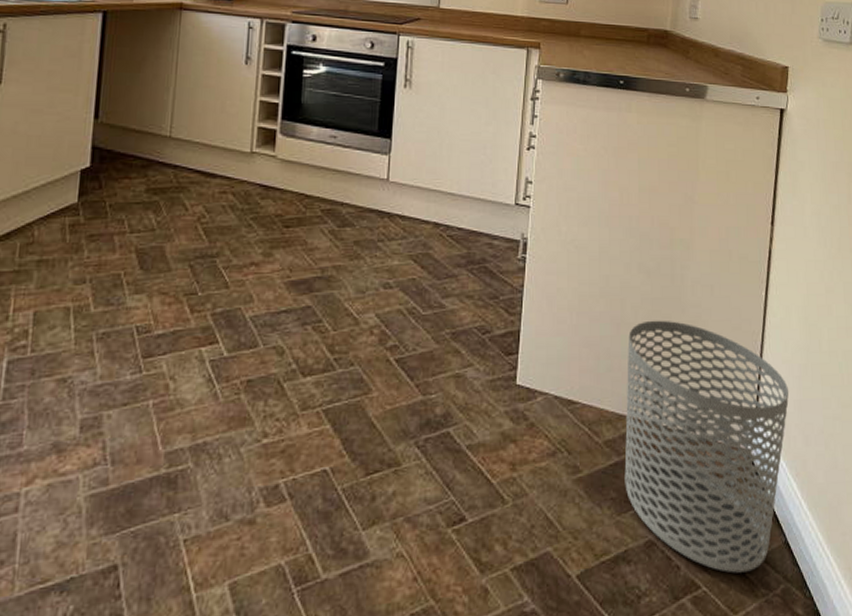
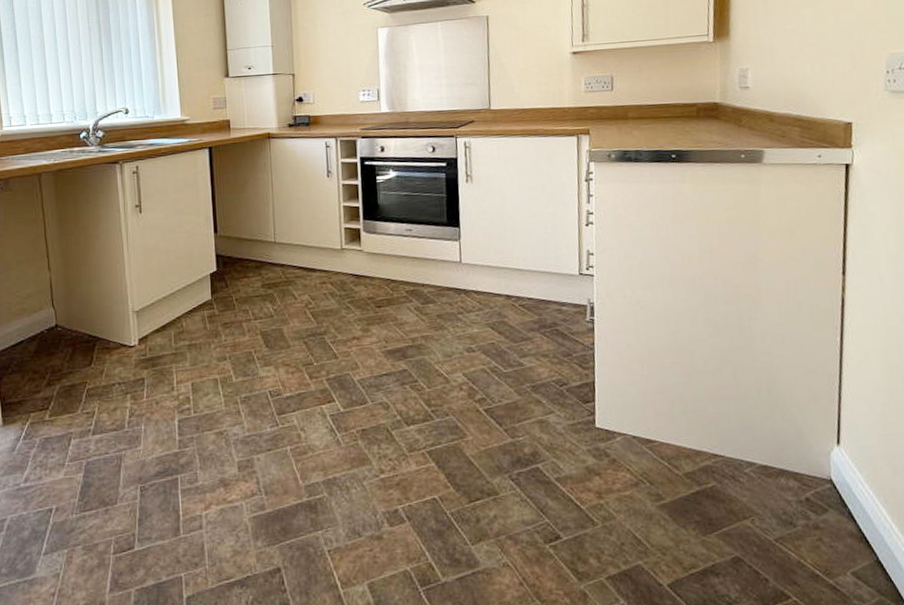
waste bin: present [624,320,789,573] -> none [700,367,873,586]

